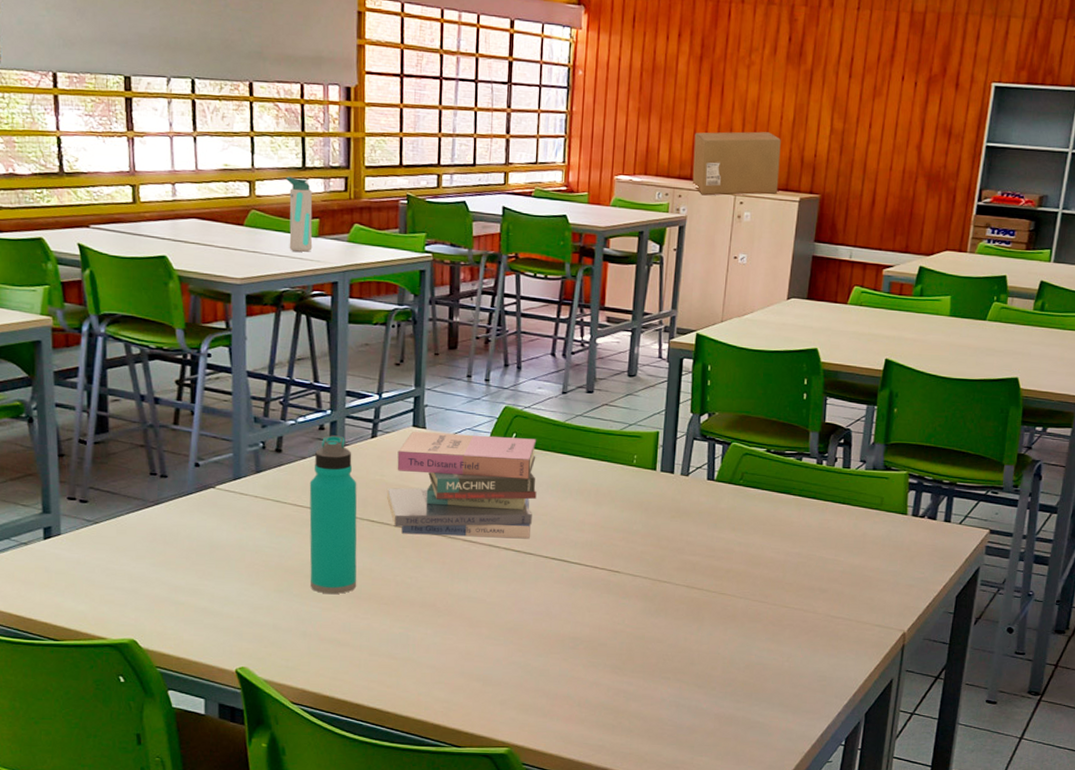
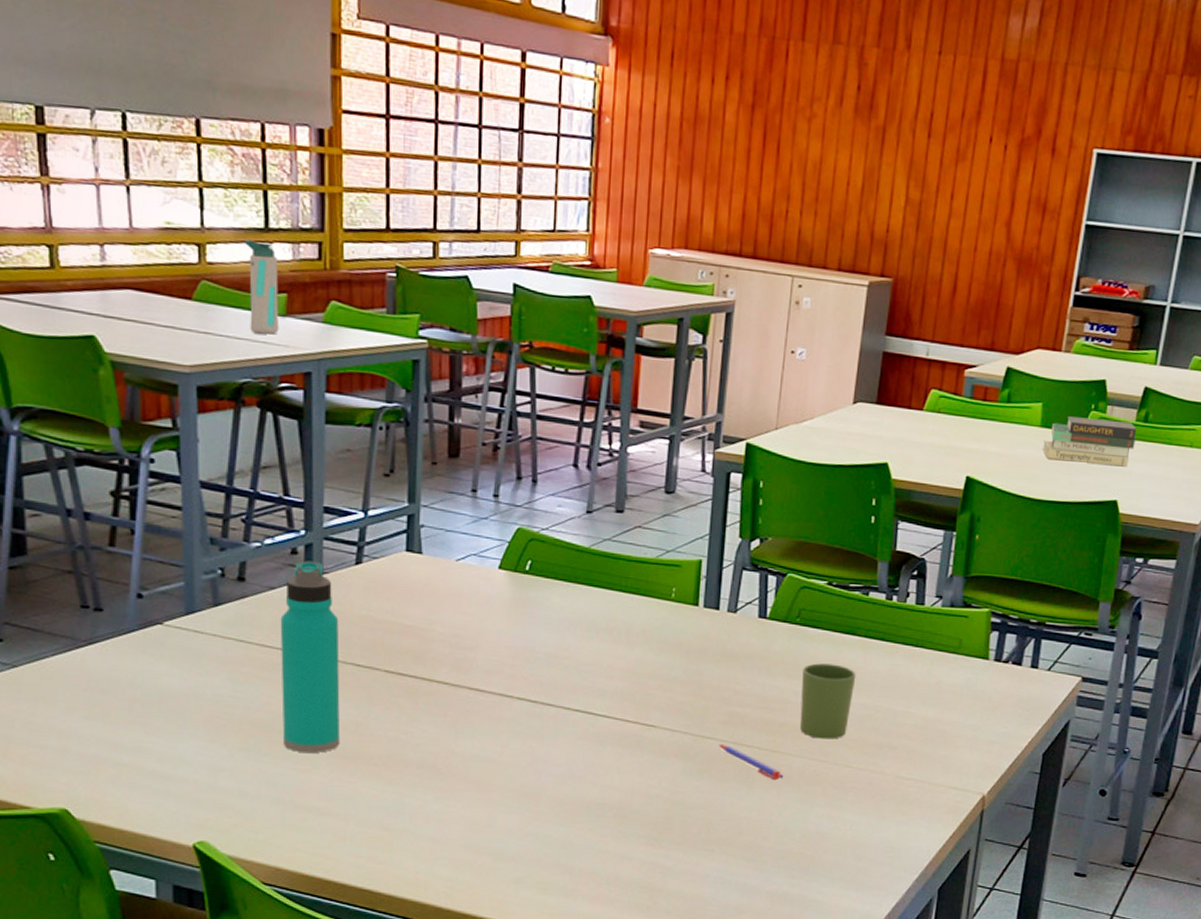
books: present [386,432,537,539] -> none [374,557,557,687]
pen: none [673,586,730,619] -> present [718,743,784,781]
box: present [692,131,781,196] -> none [742,198,848,277]
mug: none [743,518,792,583] -> present [799,663,856,739]
books: none [951,307,1034,349] -> present [1041,416,1136,467]

